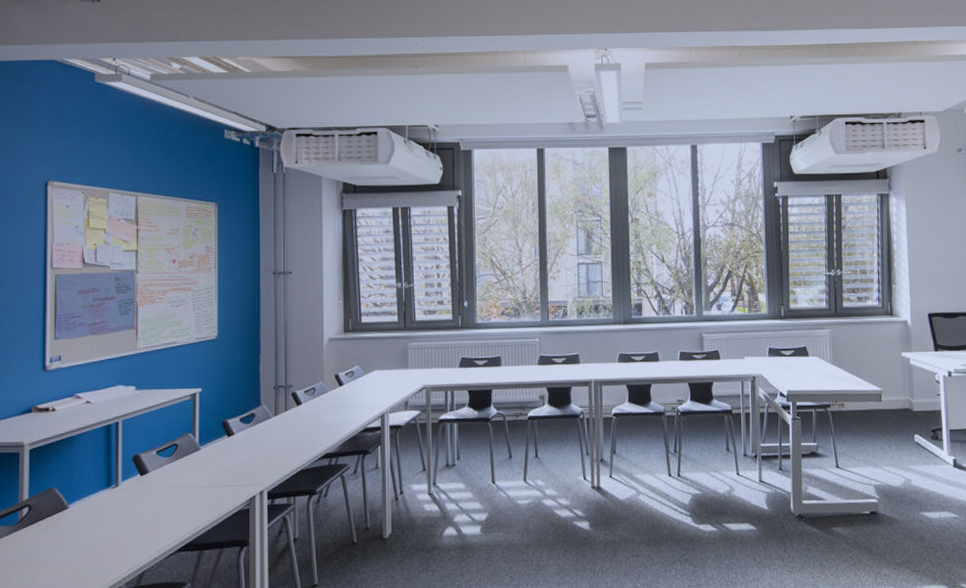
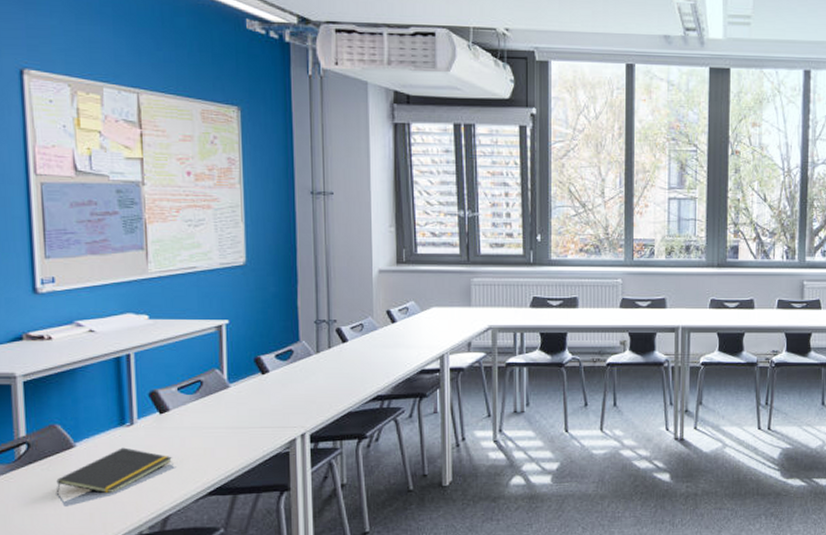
notepad: none [49,508,149,554] -> present [56,447,172,495]

